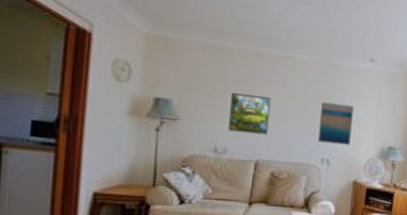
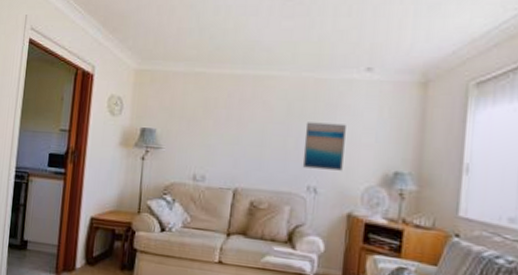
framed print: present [228,93,271,135] -> none [207,119,250,161]

